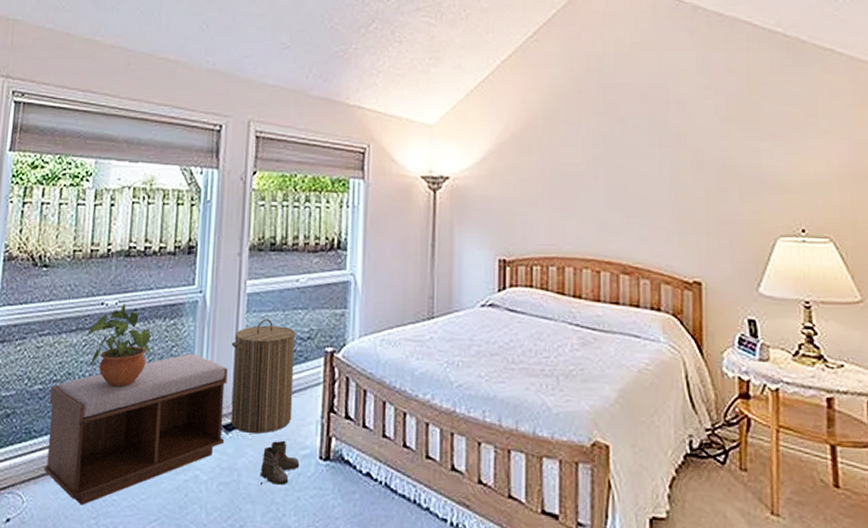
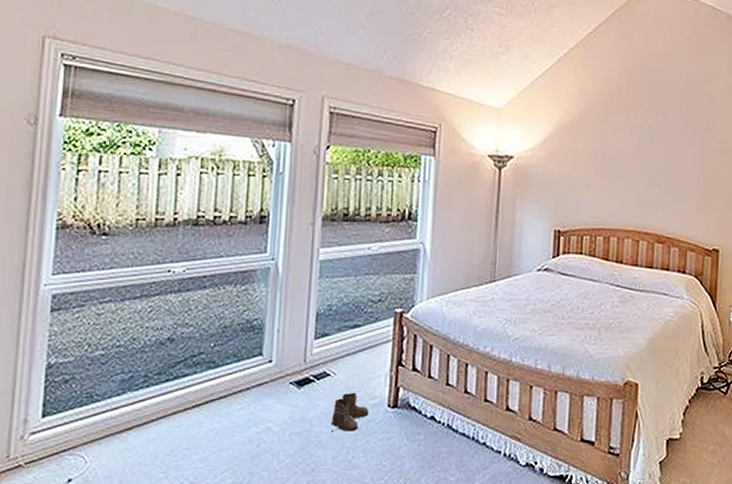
bench: present [44,353,228,505] -> none [108,316,300,461]
potted plant: present [86,304,151,387] -> none [152,271,221,350]
laundry hamper: present [230,319,296,434] -> none [303,283,368,387]

